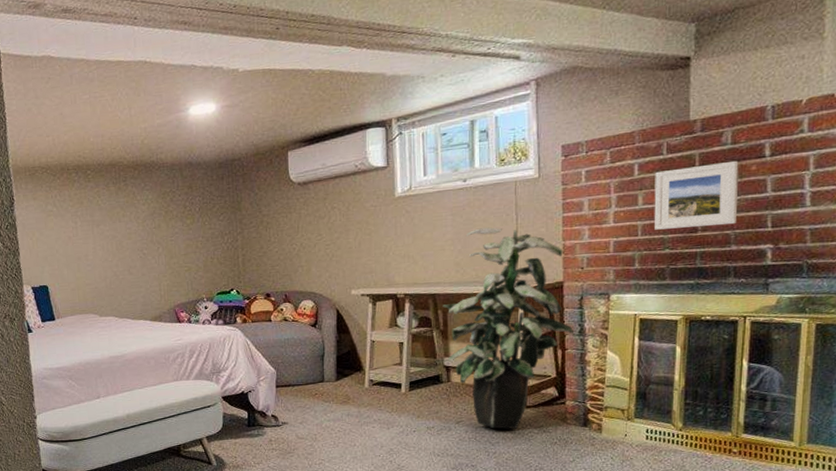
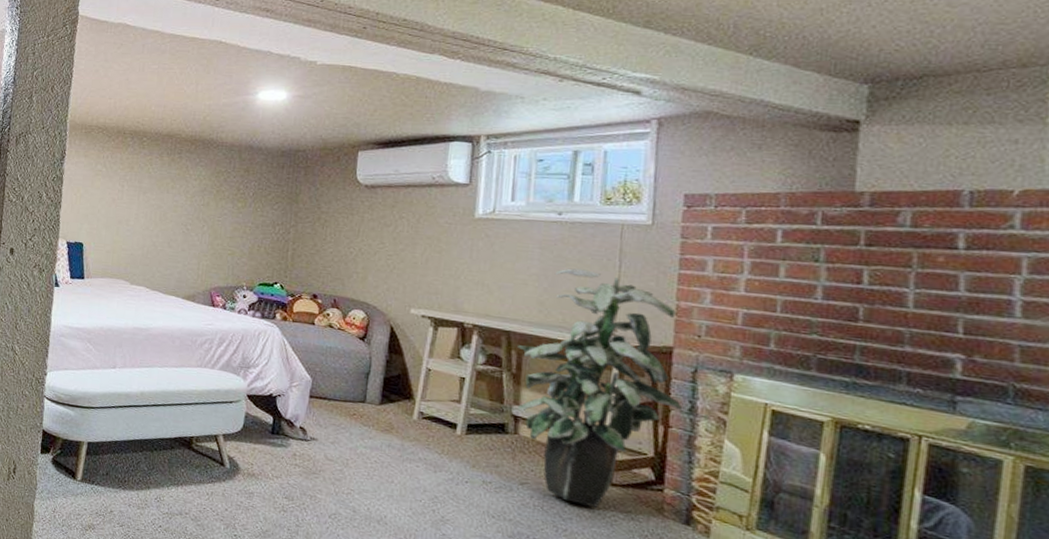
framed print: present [653,160,739,230] -> none [798,242,920,322]

